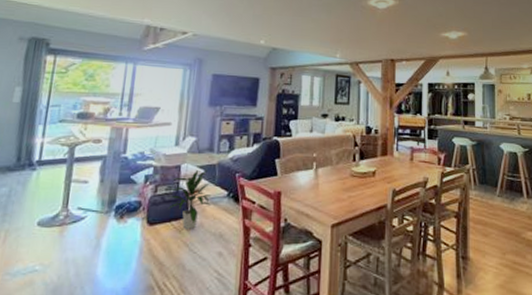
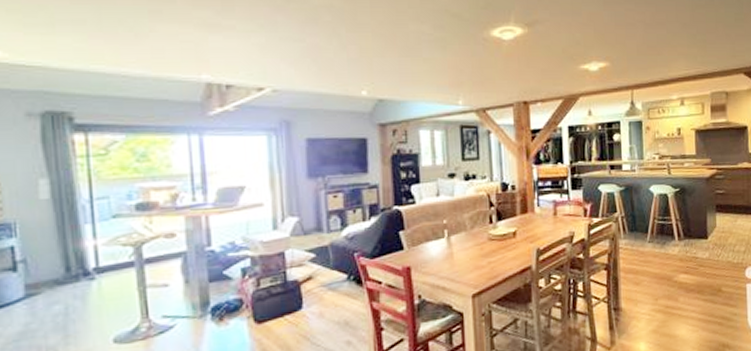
indoor plant: present [166,169,212,230] -> none [273,253,331,323]

